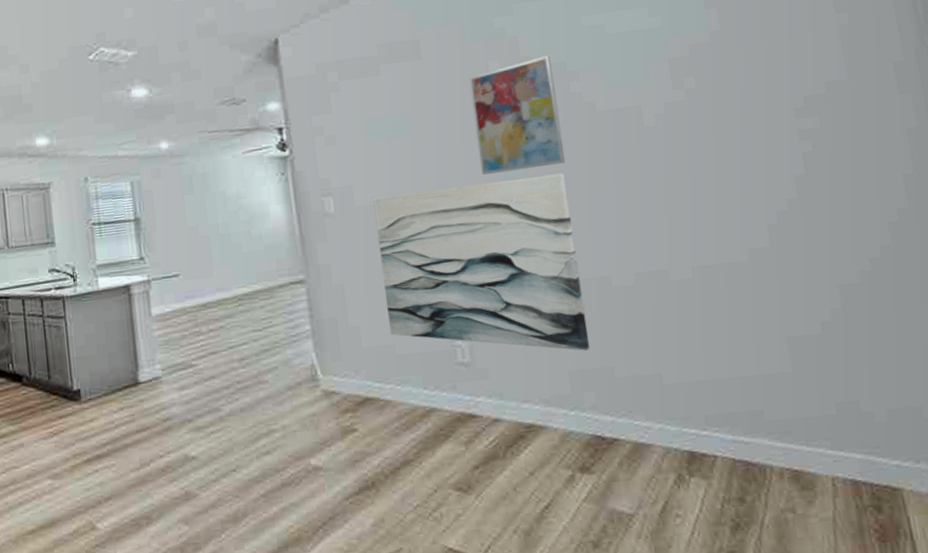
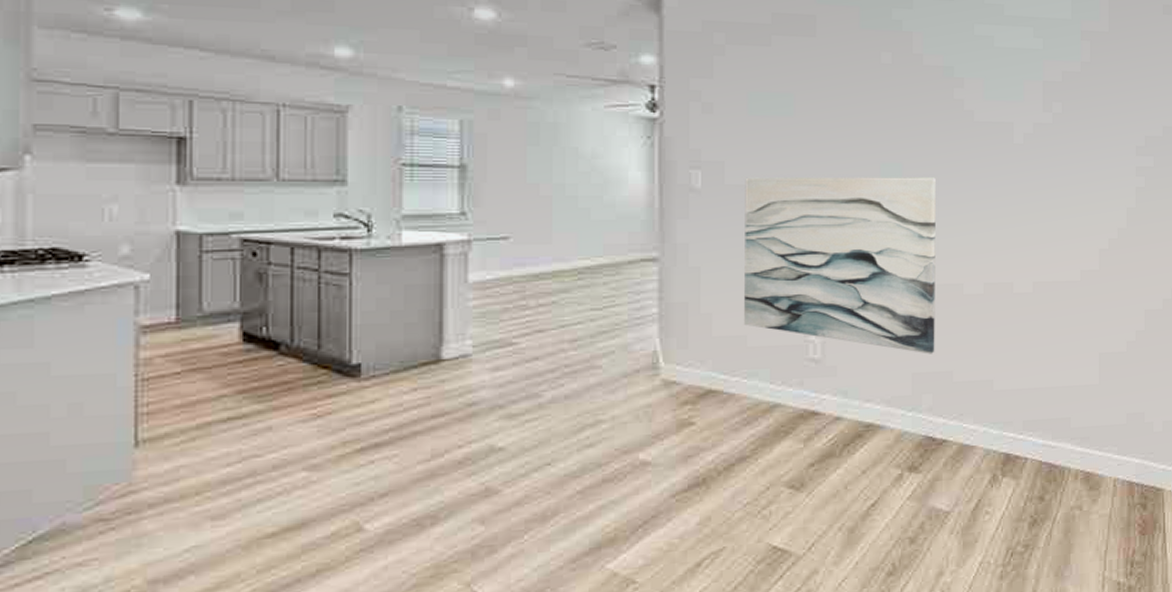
wall art: present [468,55,566,175] -> none [859,57,940,169]

